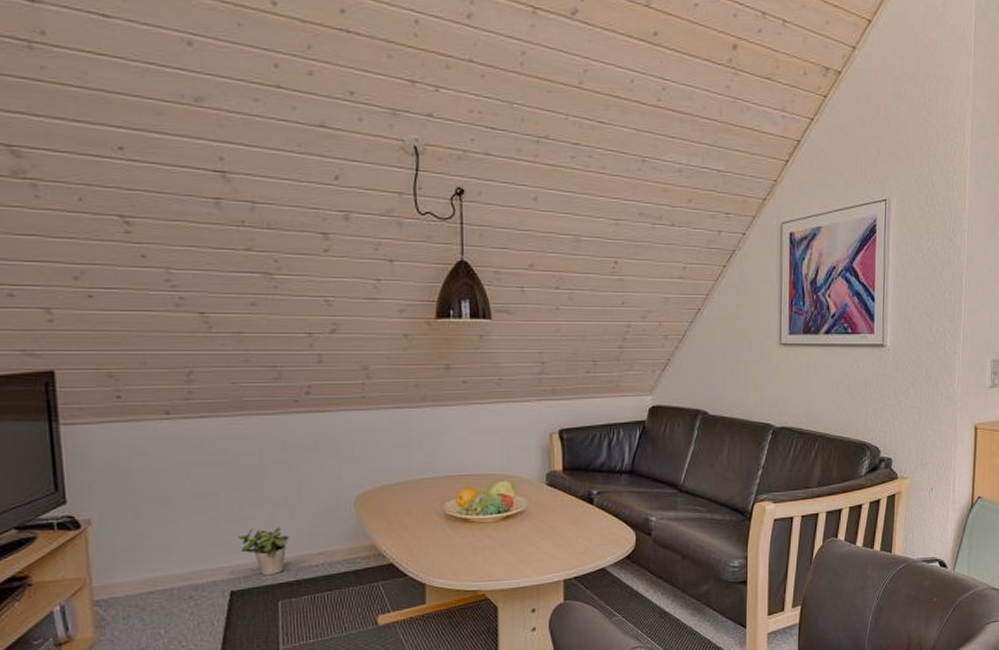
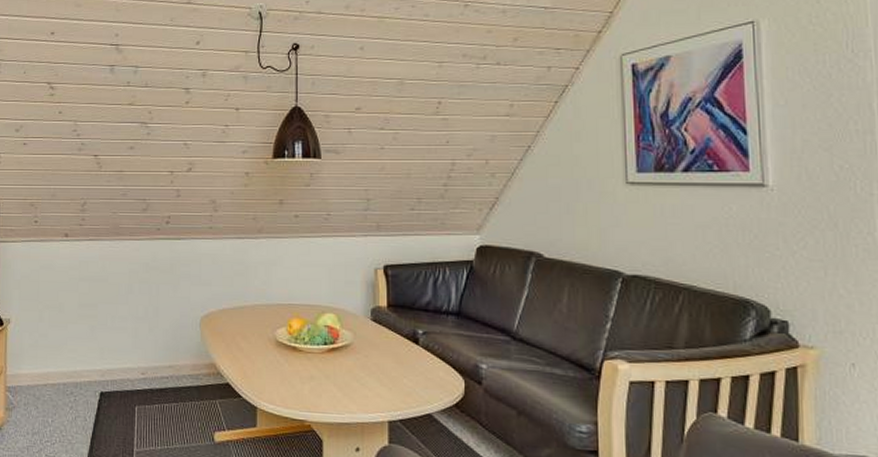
potted plant: present [238,527,289,576] -> none [109,337,147,382]

